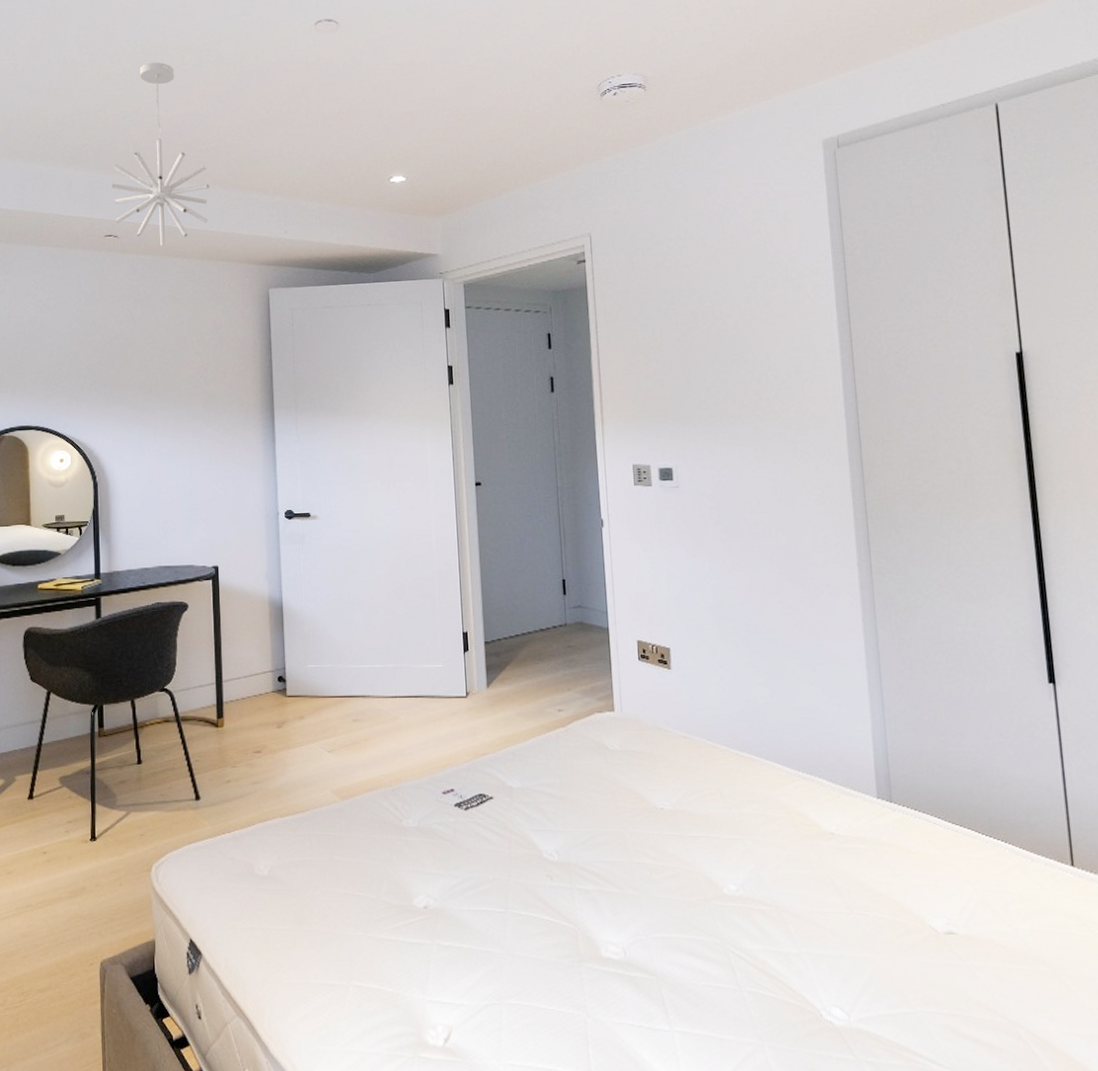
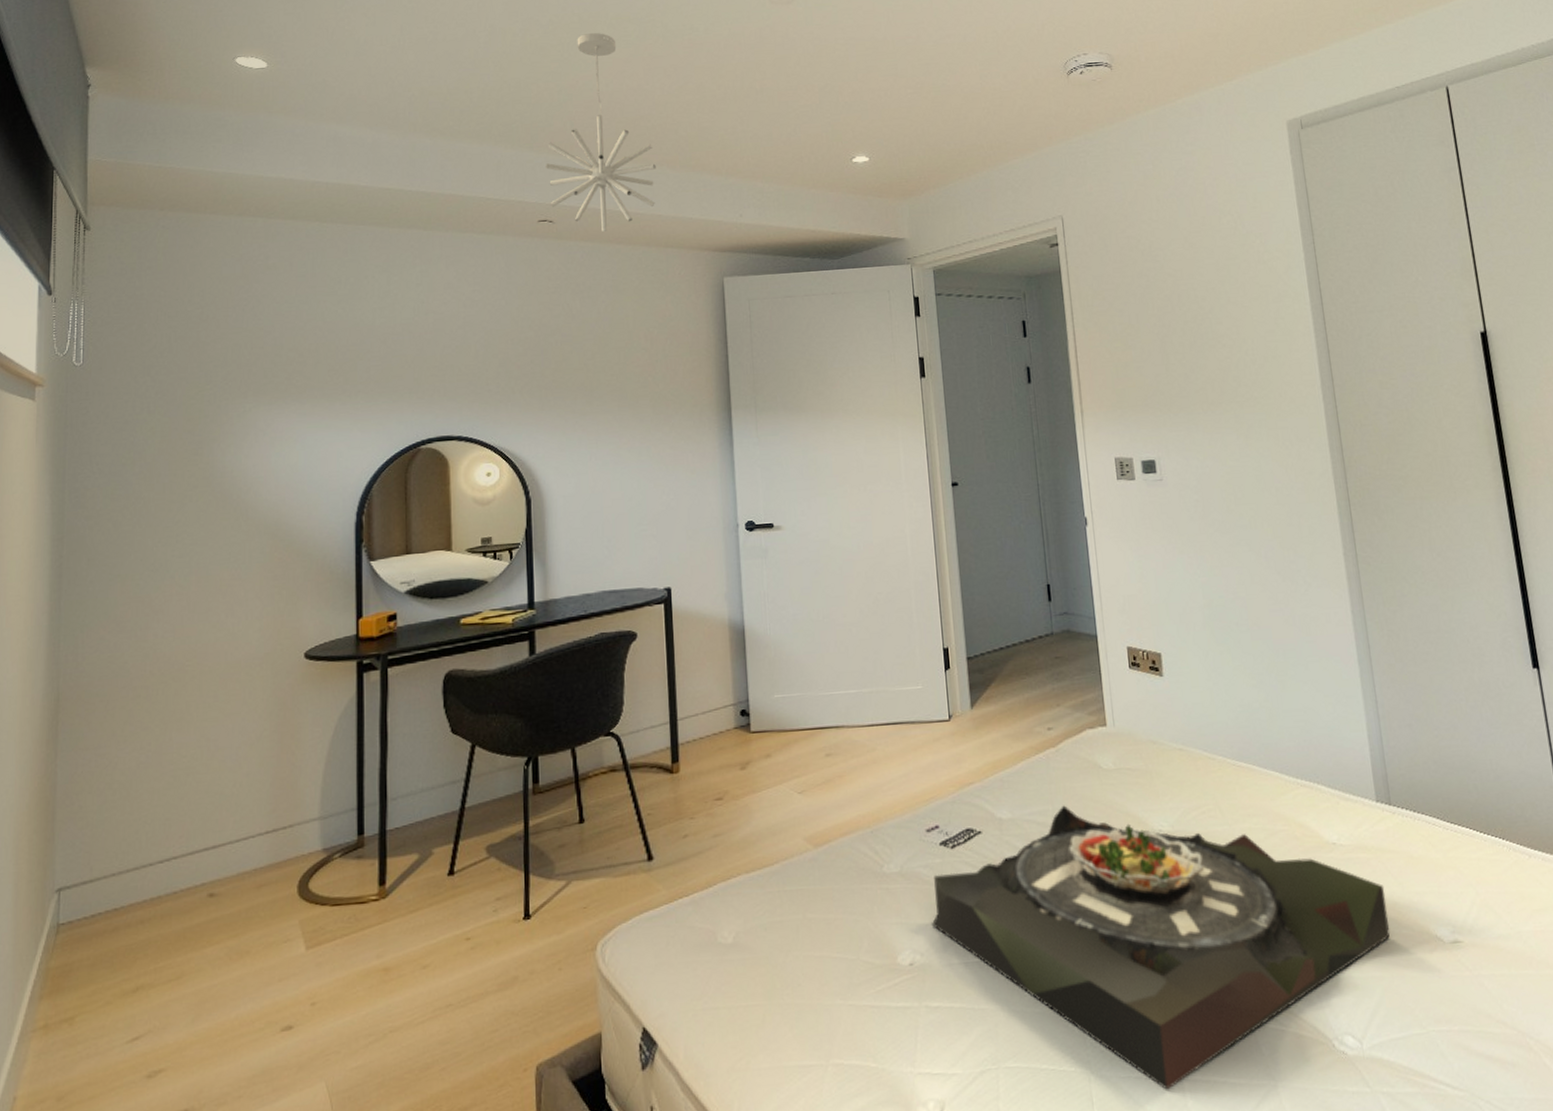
serving tray: none [444,779,885,1038] -> present [931,805,1391,1090]

